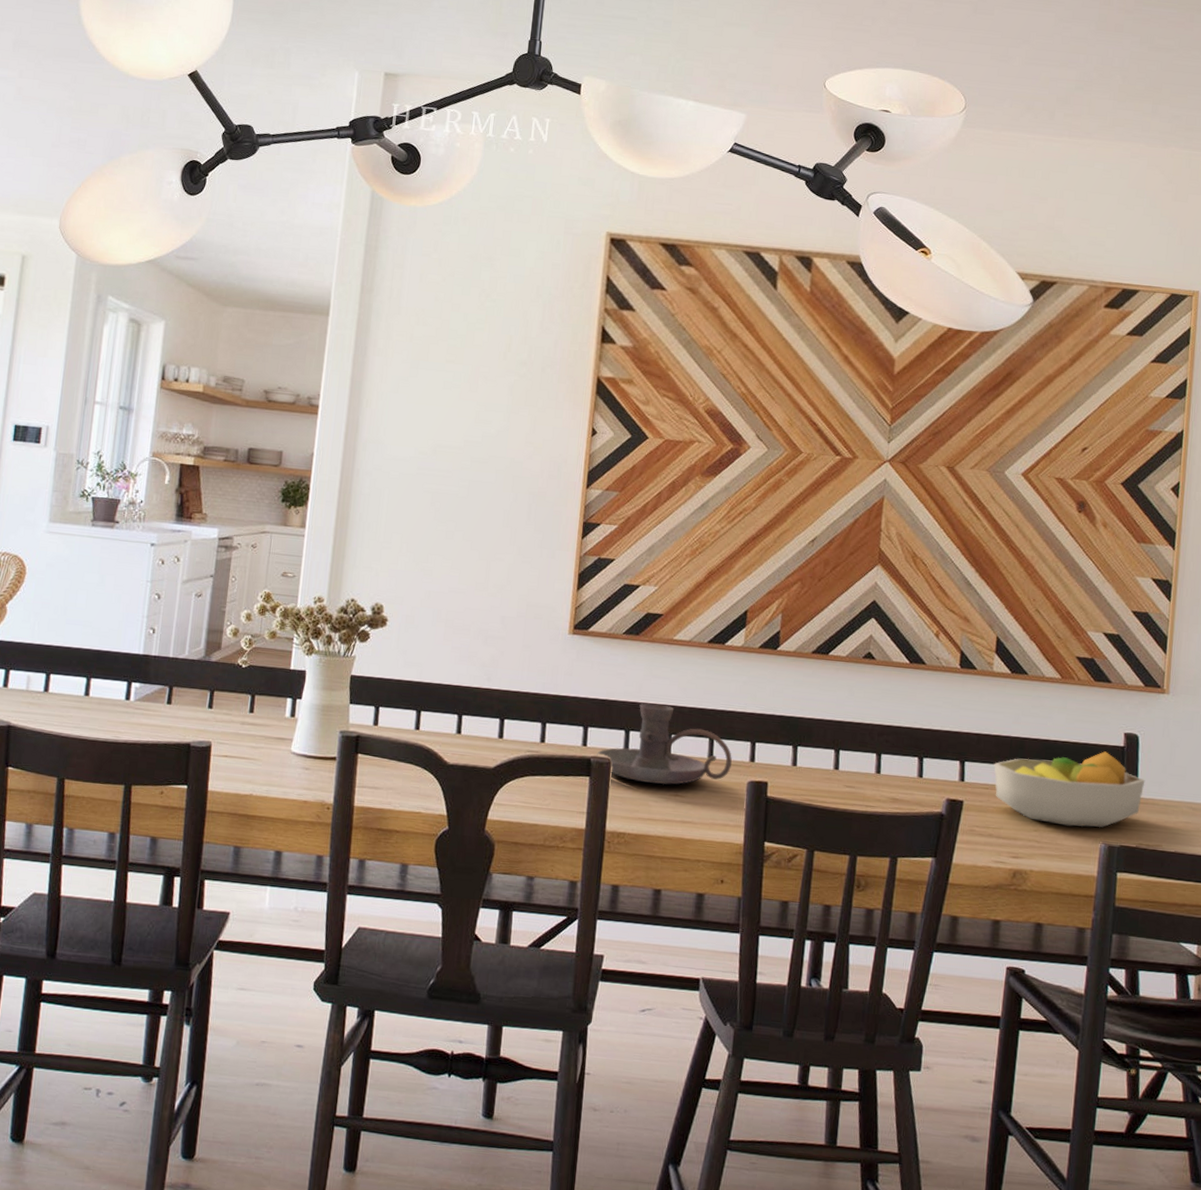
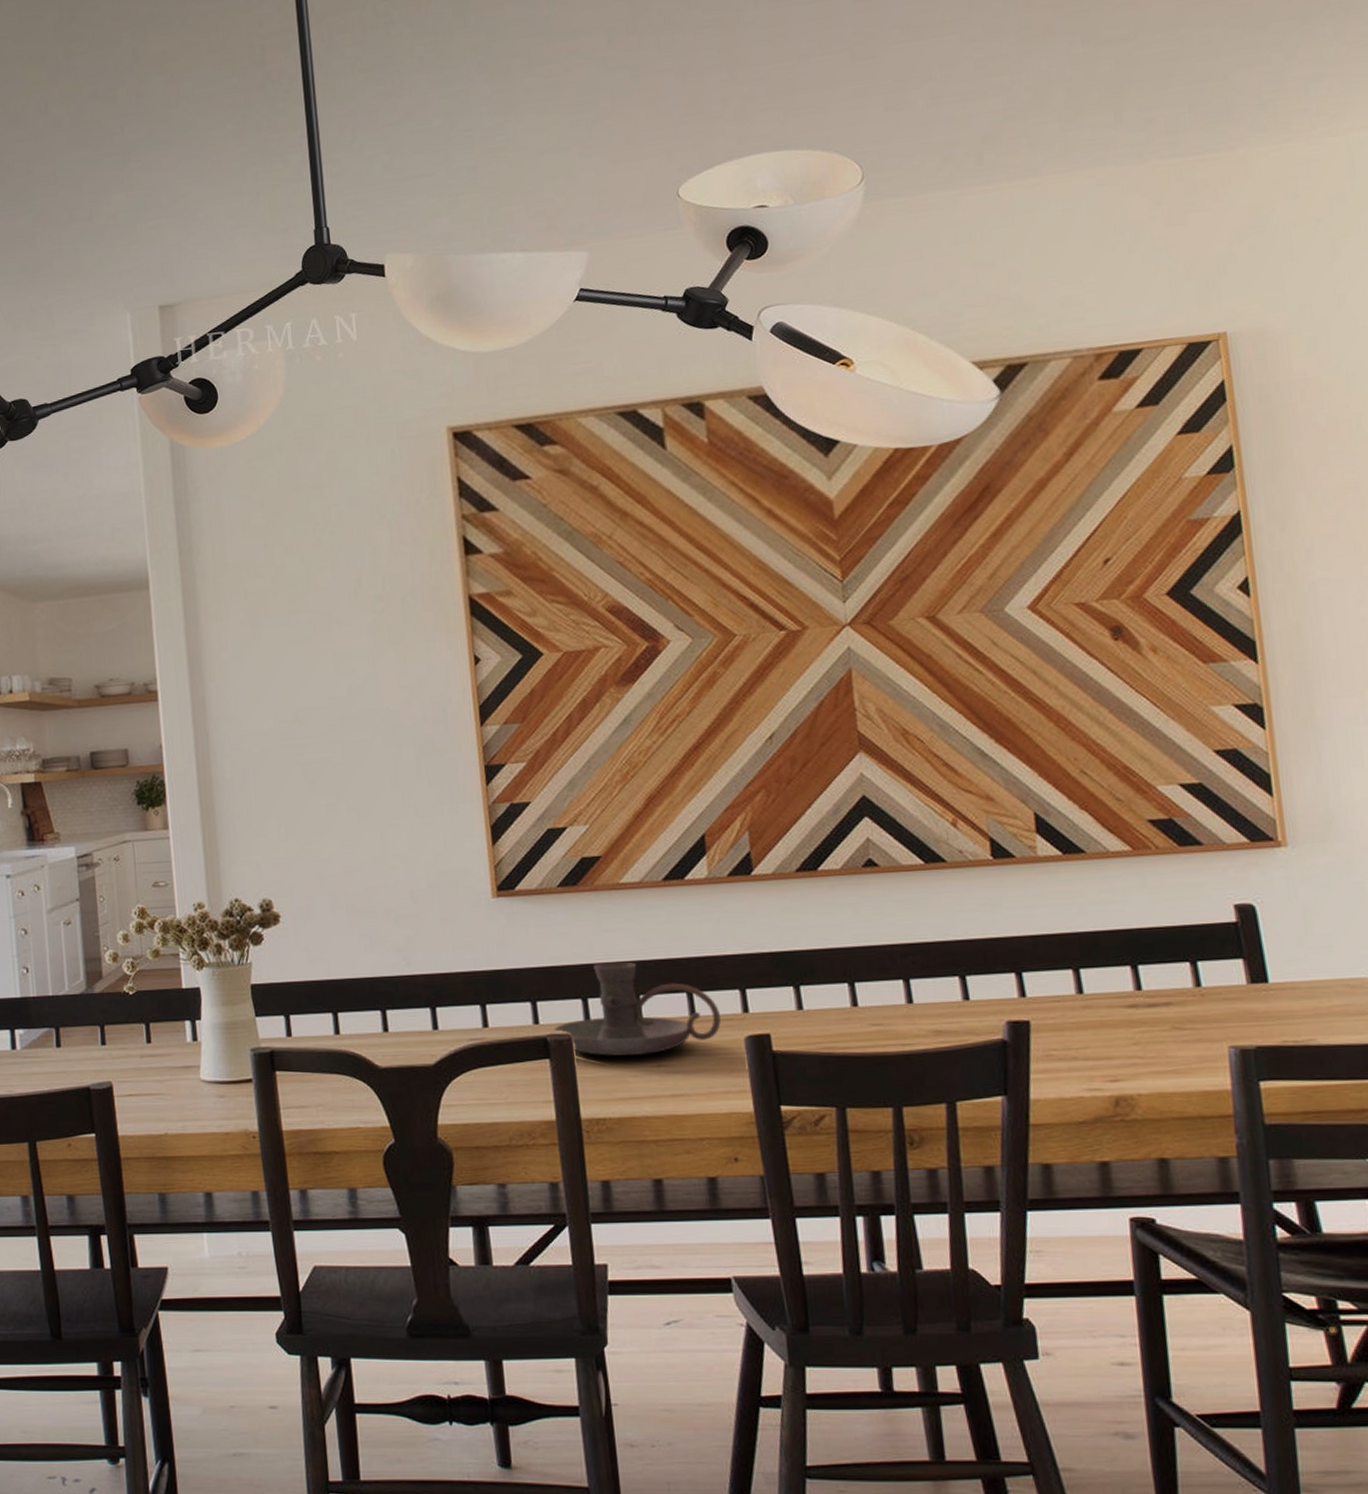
fruit bowl: present [994,751,1145,828] -> none [1062,932,1277,1033]

